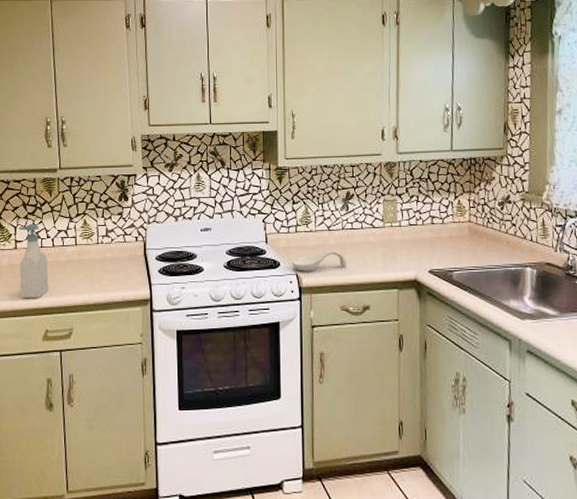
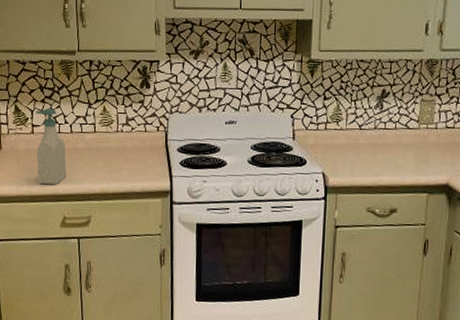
spoon rest: present [291,249,347,271] -> none [318,149,376,171]

